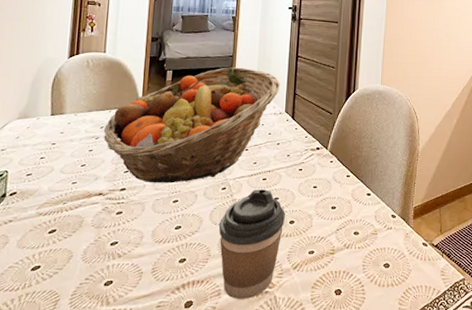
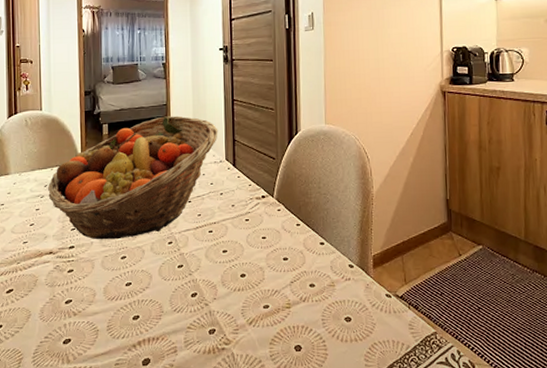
coffee cup: present [218,189,285,299] -> none [168,242,235,356]

